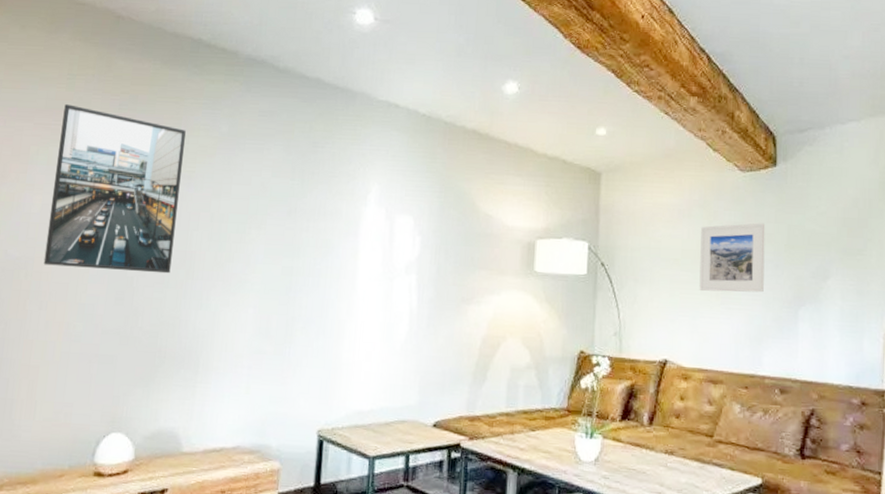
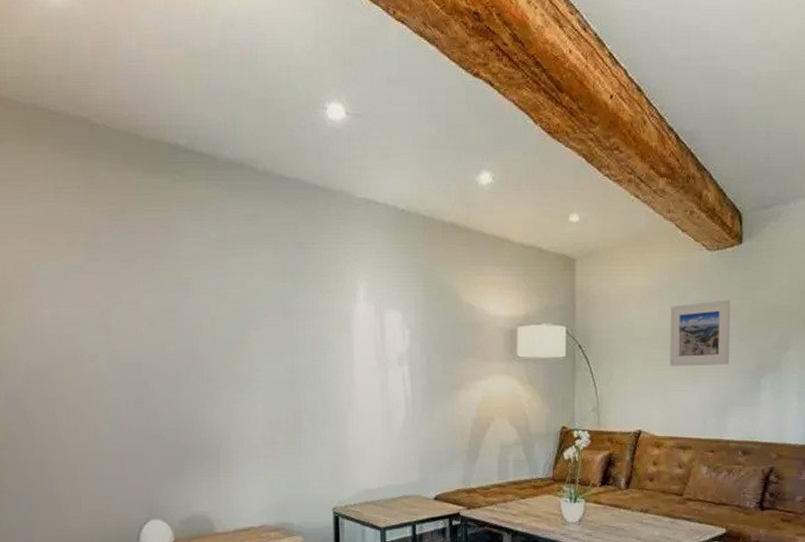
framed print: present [43,104,186,274] -> none [56,218,182,376]

